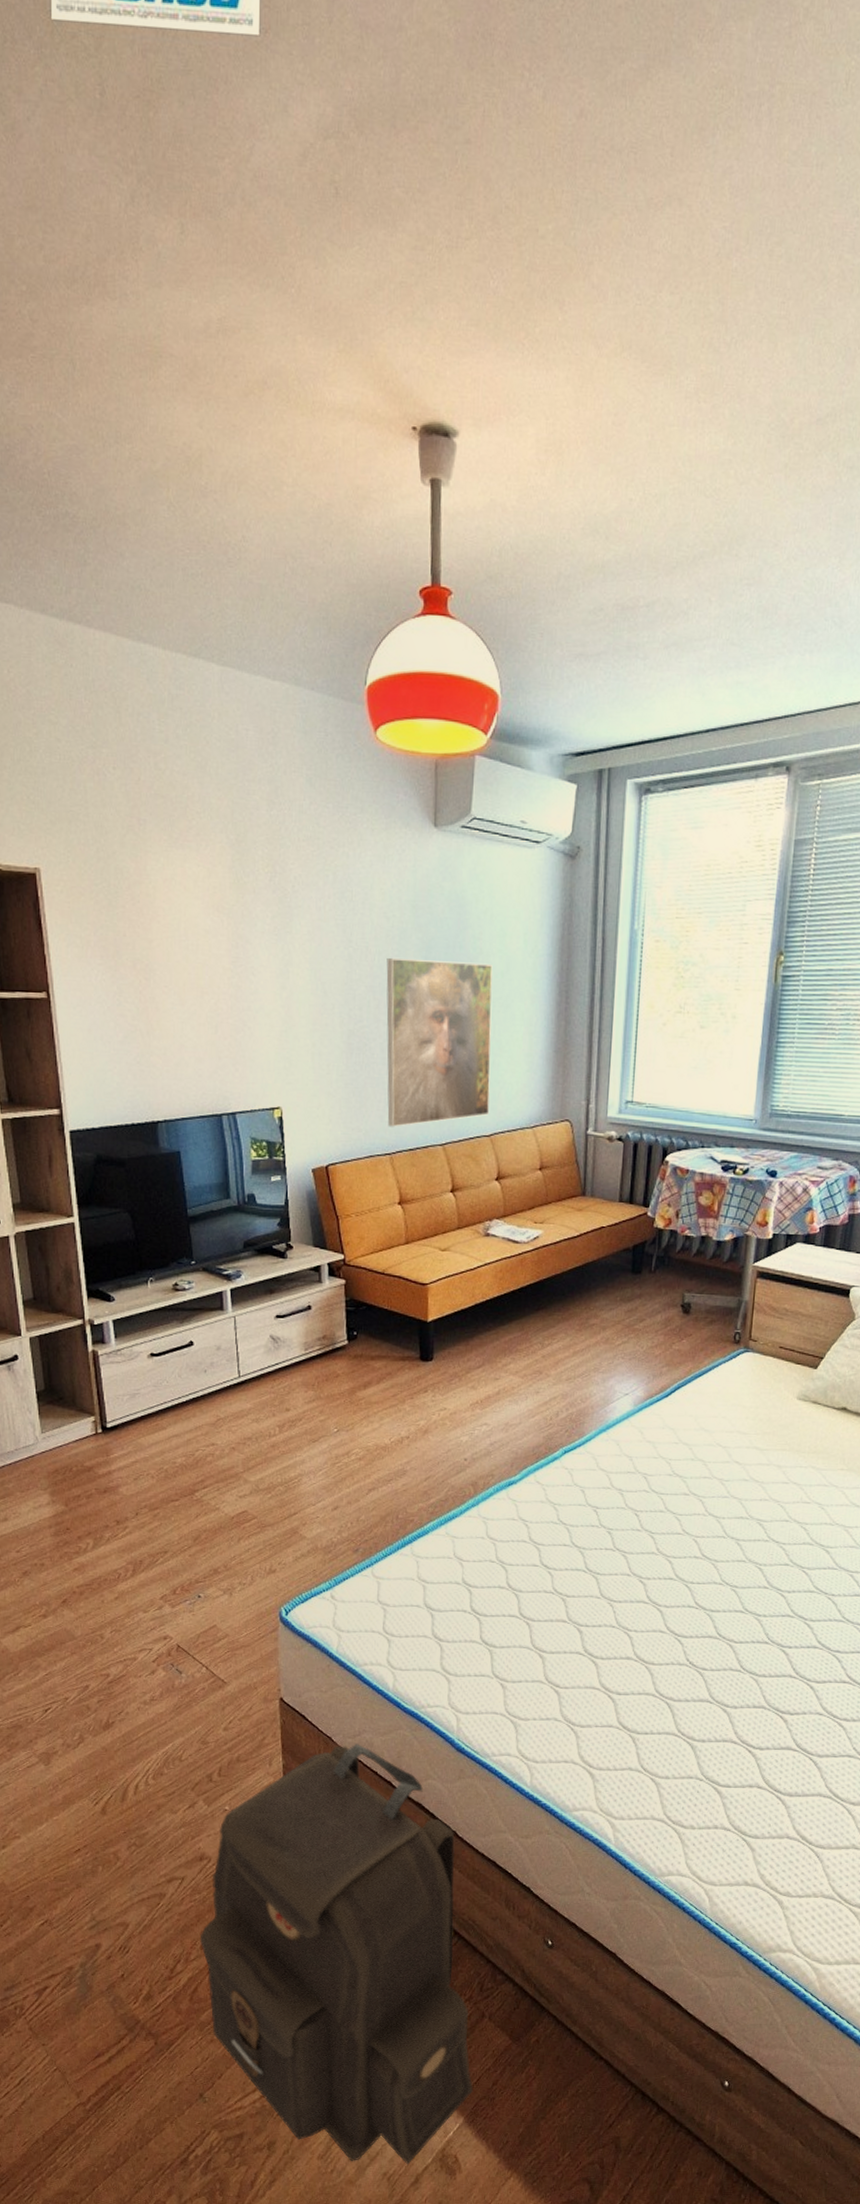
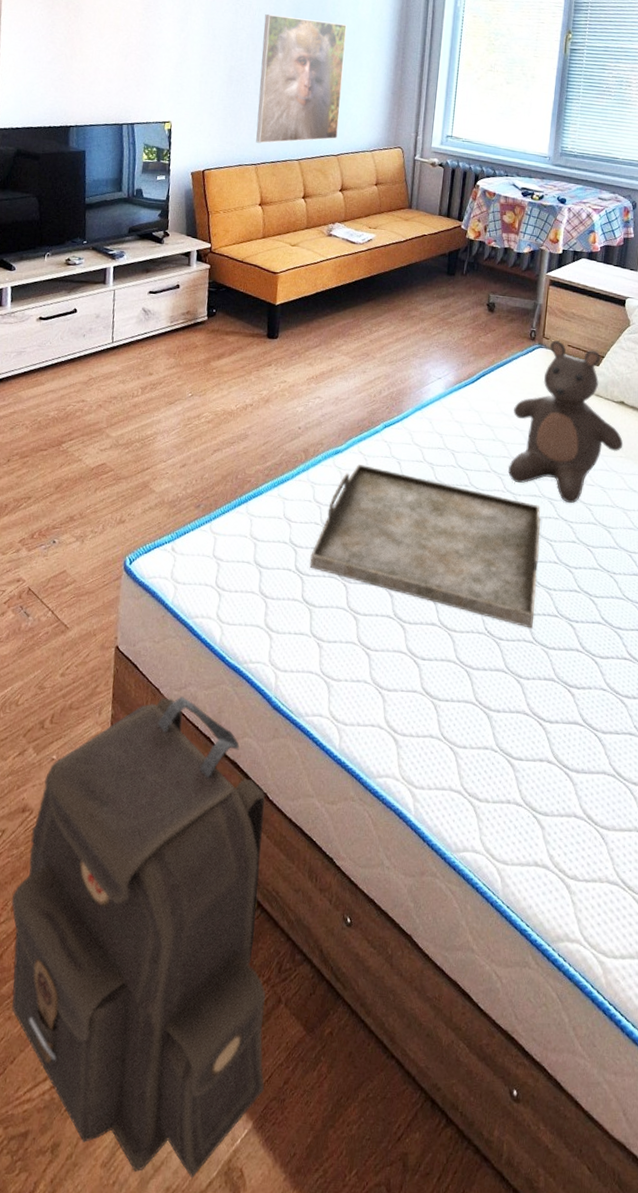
serving tray: none [487,1496,749,1657] -> present [309,465,541,629]
teddy bear: none [709,1342,845,1524] -> present [507,340,623,504]

